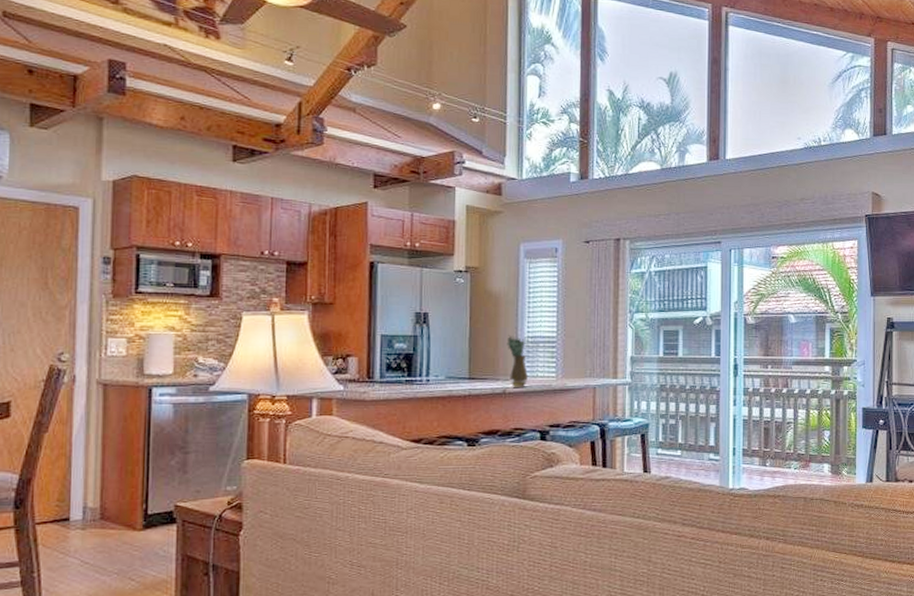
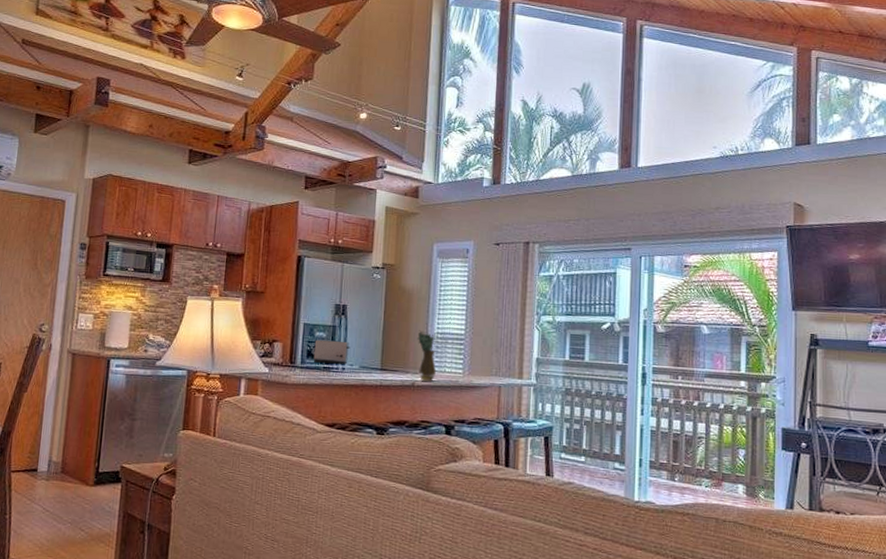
toaster: none [394,351,434,377] -> present [313,339,350,365]

